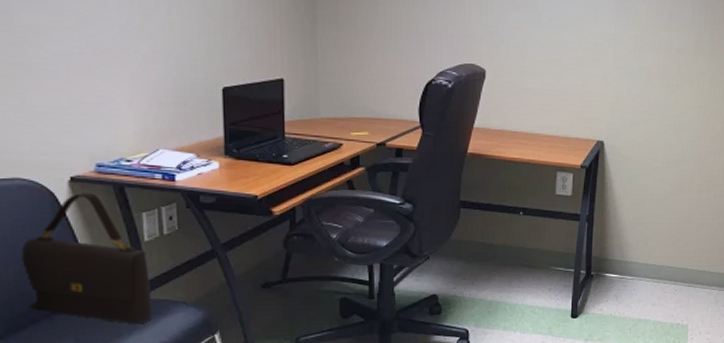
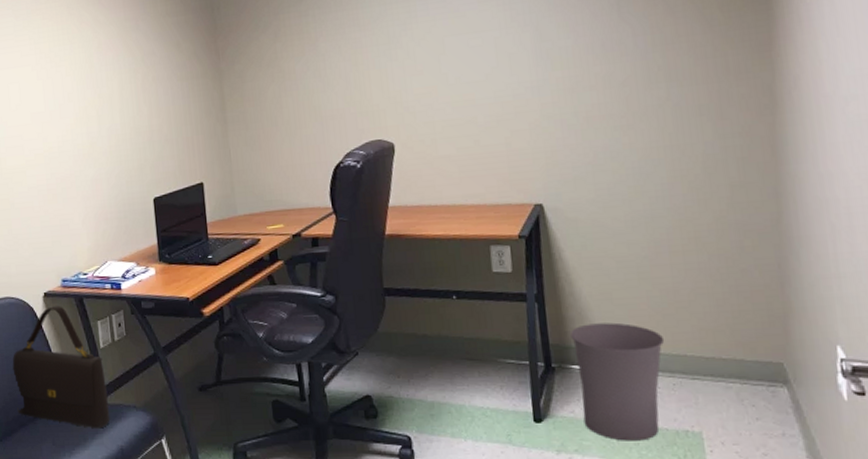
waste bin: none [608,241,675,332] -> present [570,322,665,441]

